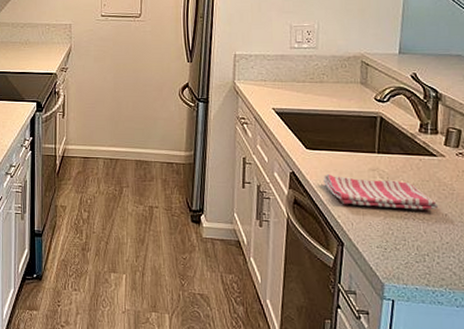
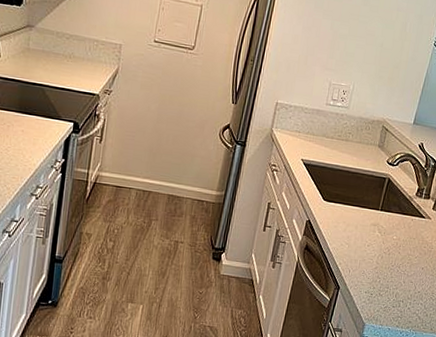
dish towel: present [323,174,439,210] -> none [333,225,419,264]

